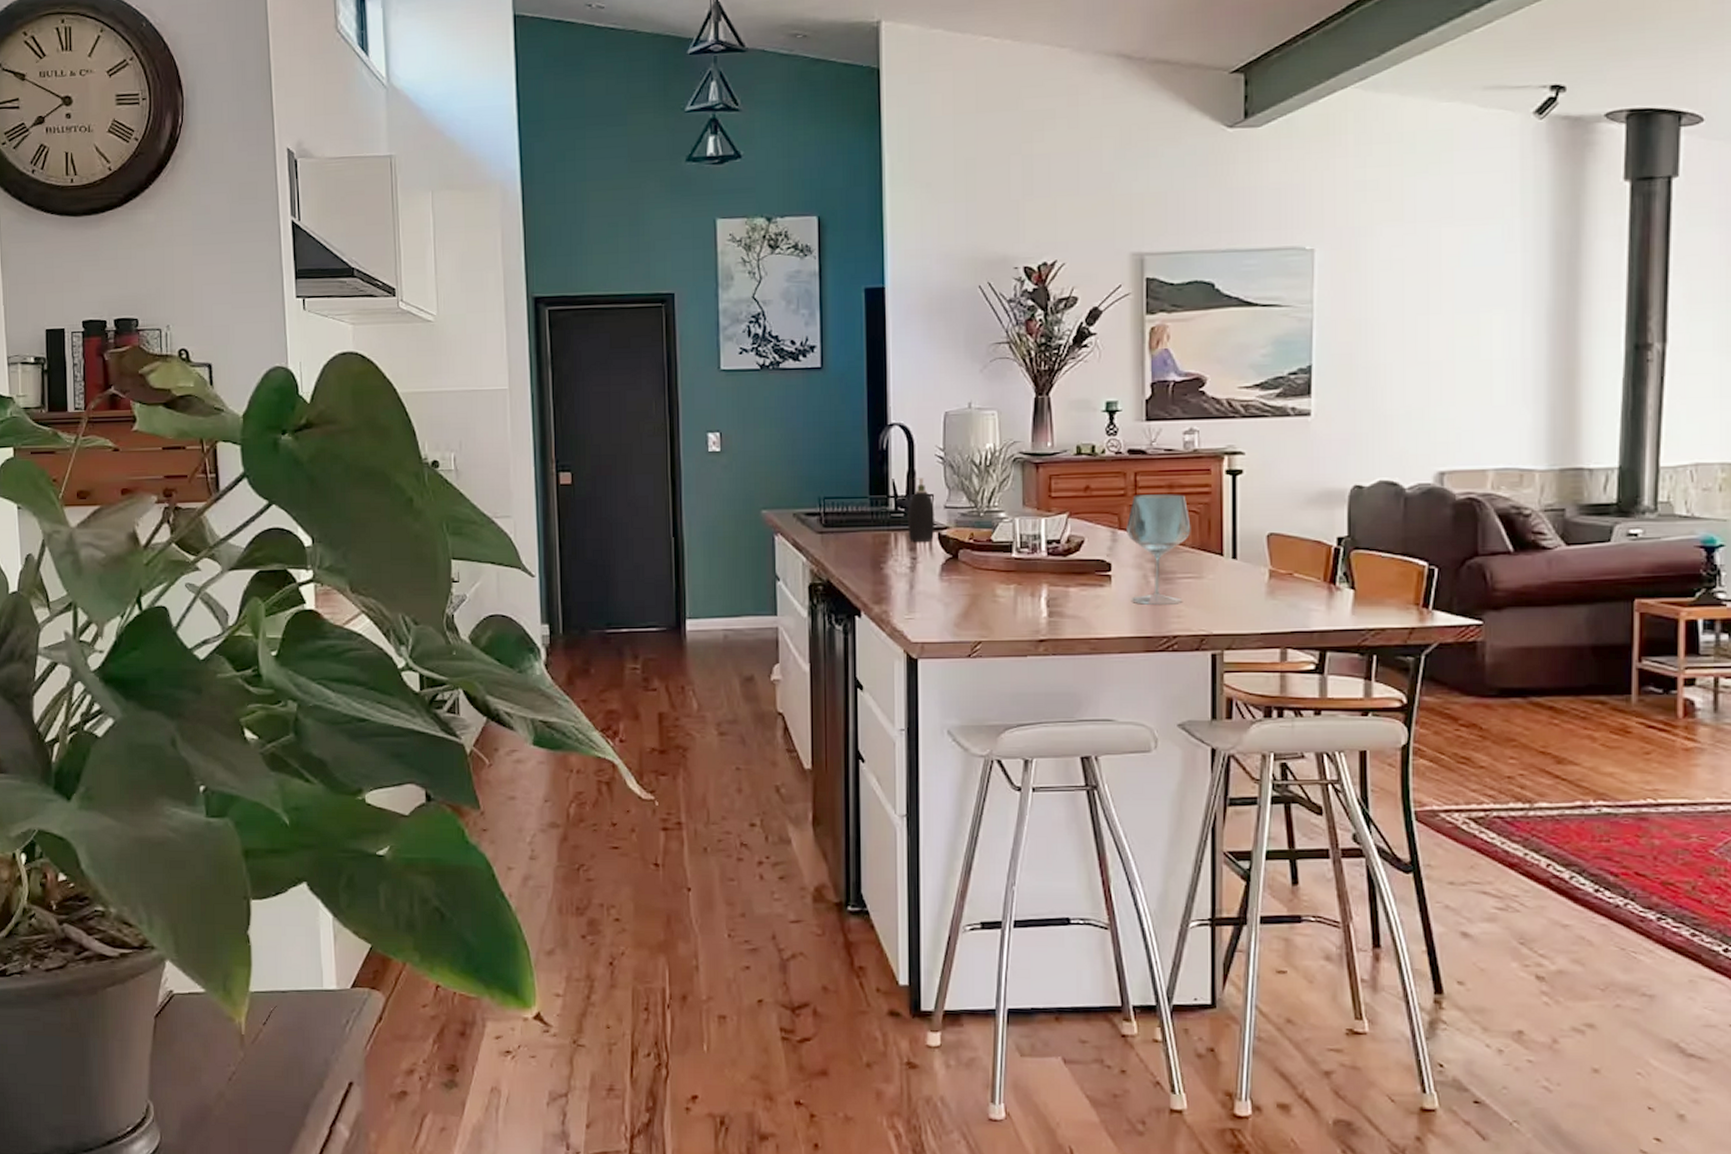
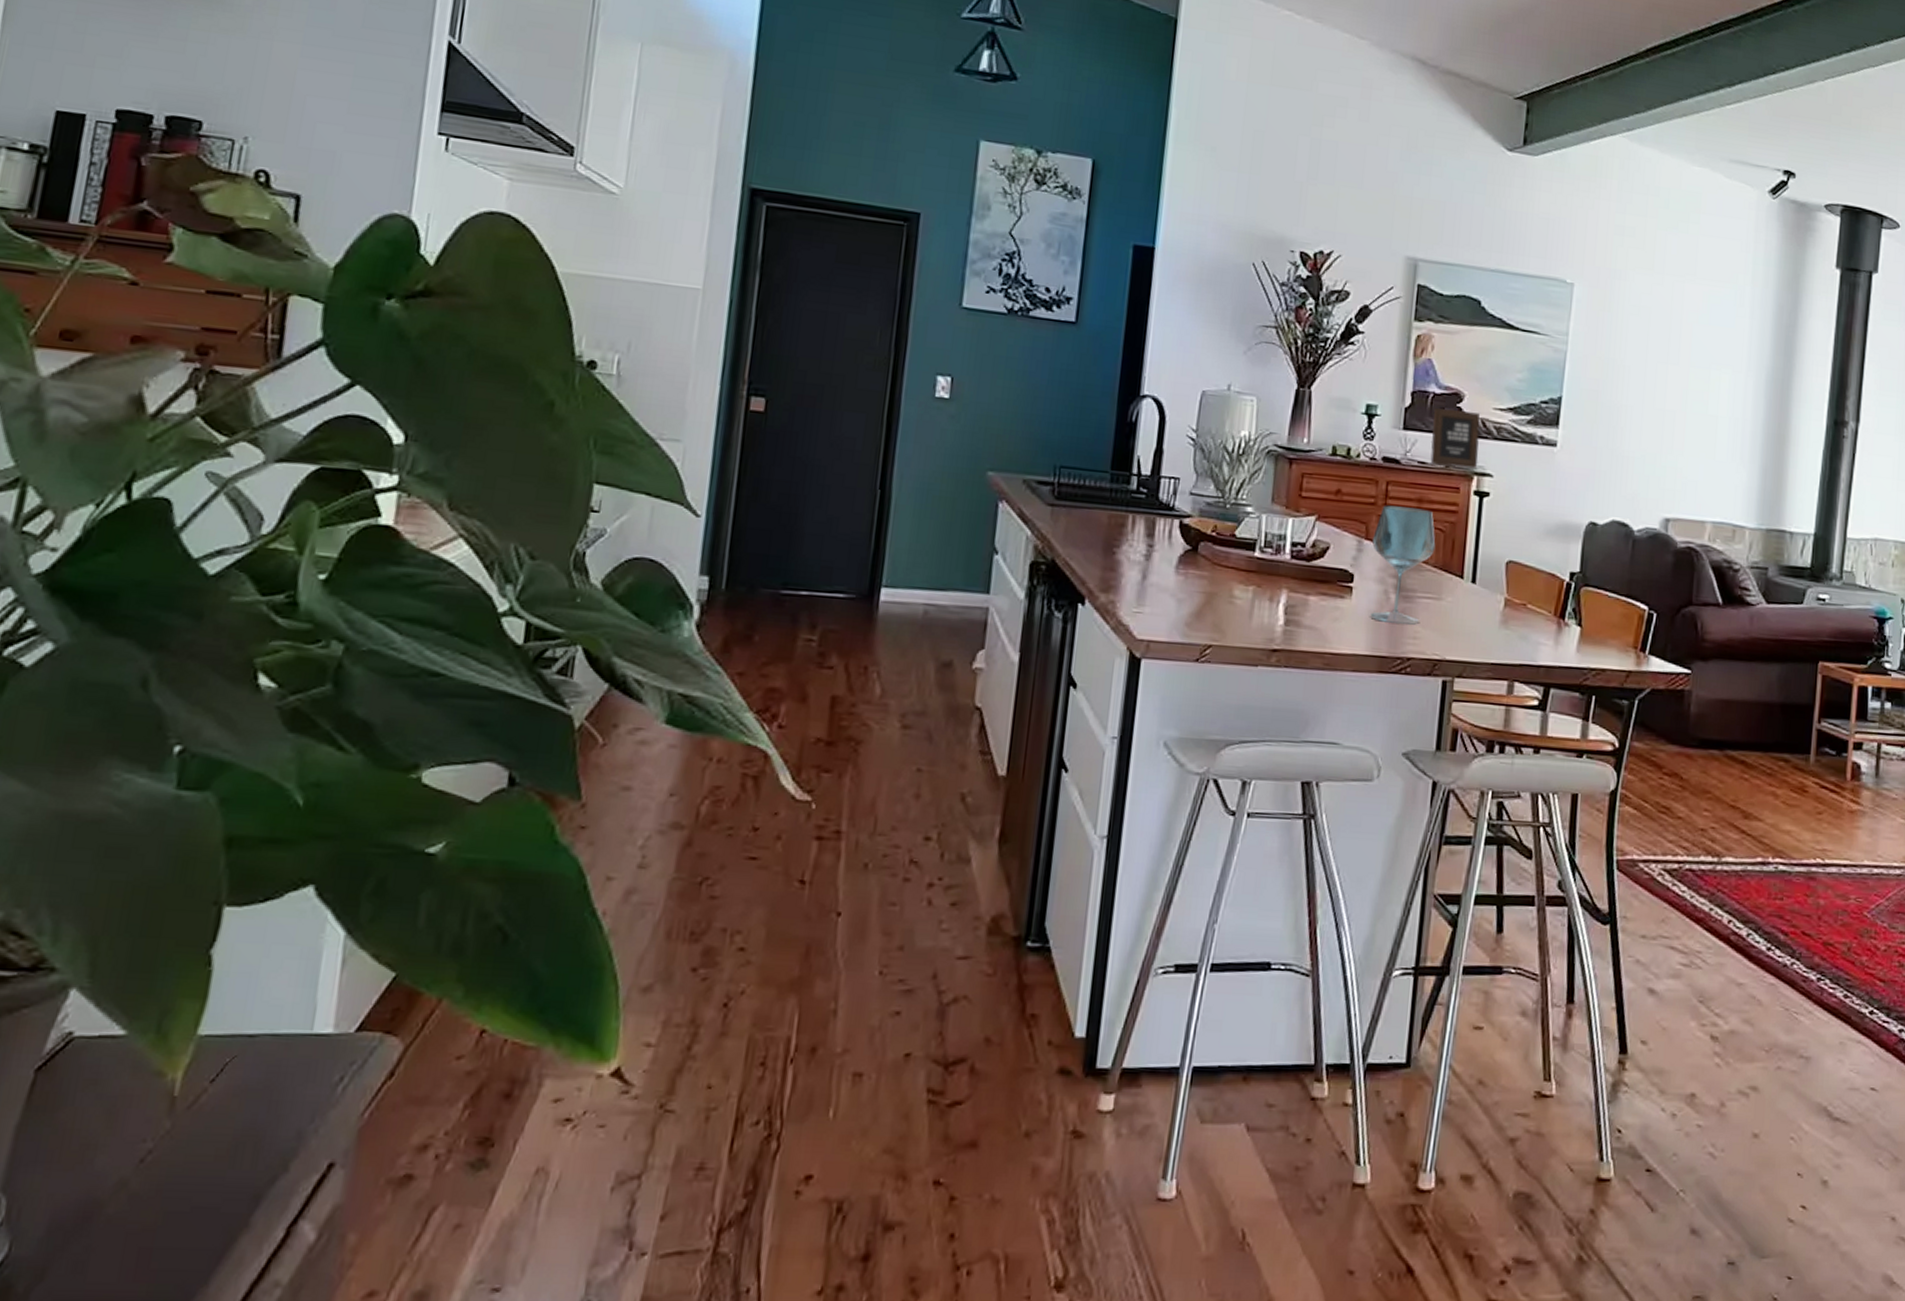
soap dispenser: present [907,478,935,543] -> none [1147,458,1179,530]
picture frame: none [1175,394,1228,452] -> present [1430,408,1481,469]

